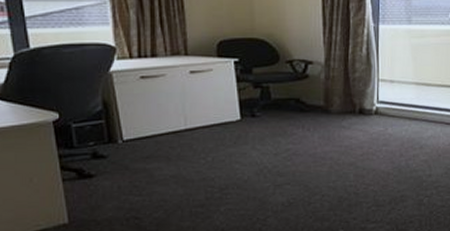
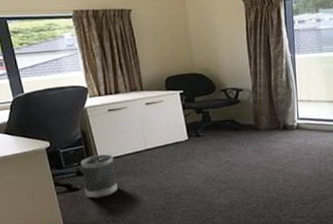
wastebasket: none [98,133,145,189] -> present [80,154,118,199]

